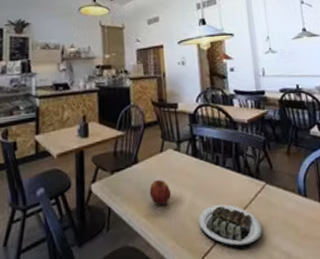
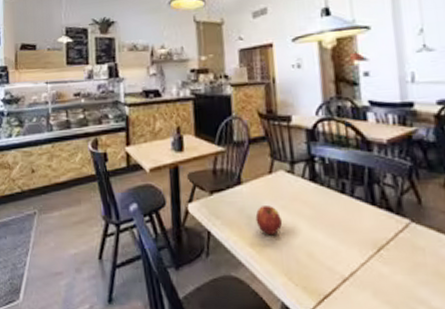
plate: present [198,204,262,250] -> none [317,242,403,298]

